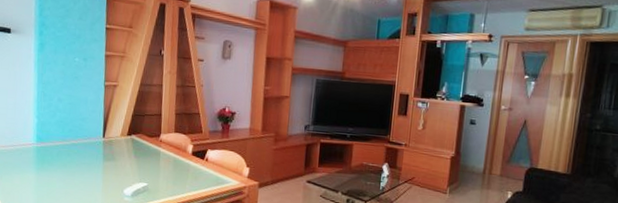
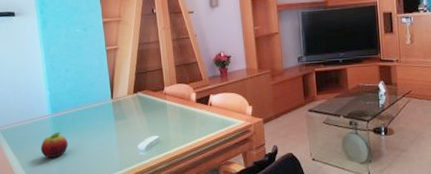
fruit: none [19,163,50,190] -> present [40,132,68,159]

